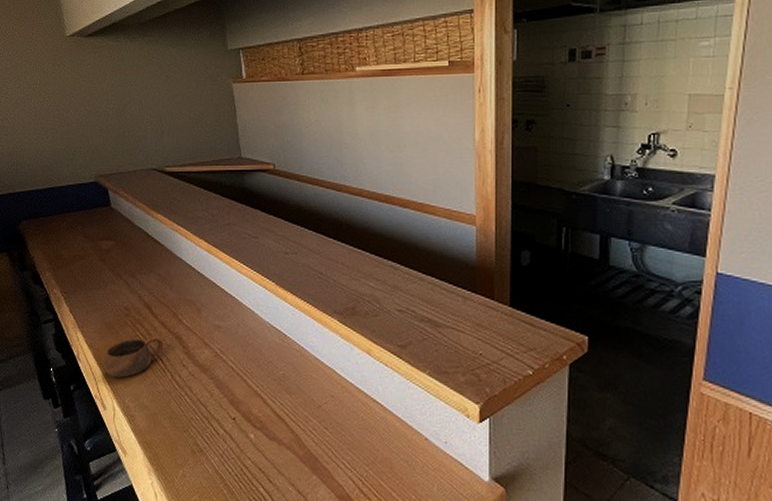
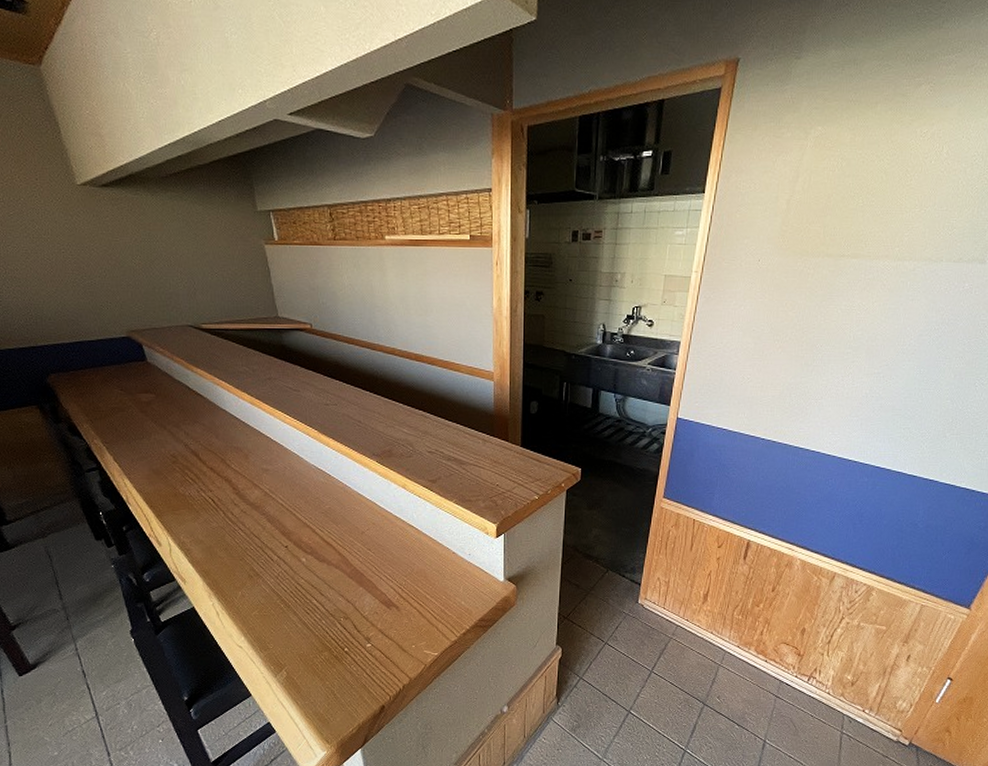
cup: present [104,336,164,378] -> none [155,480,214,518]

